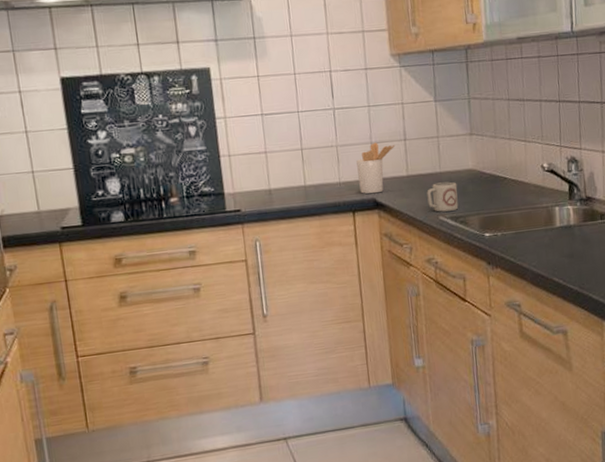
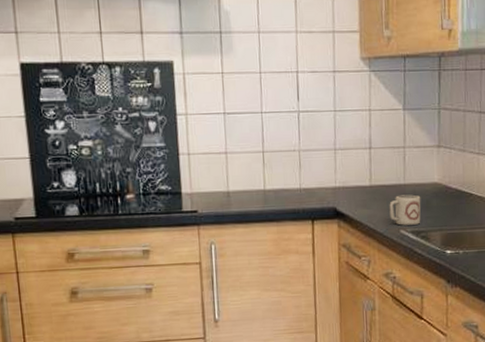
utensil holder: present [356,142,396,194] -> none [319,149,360,203]

